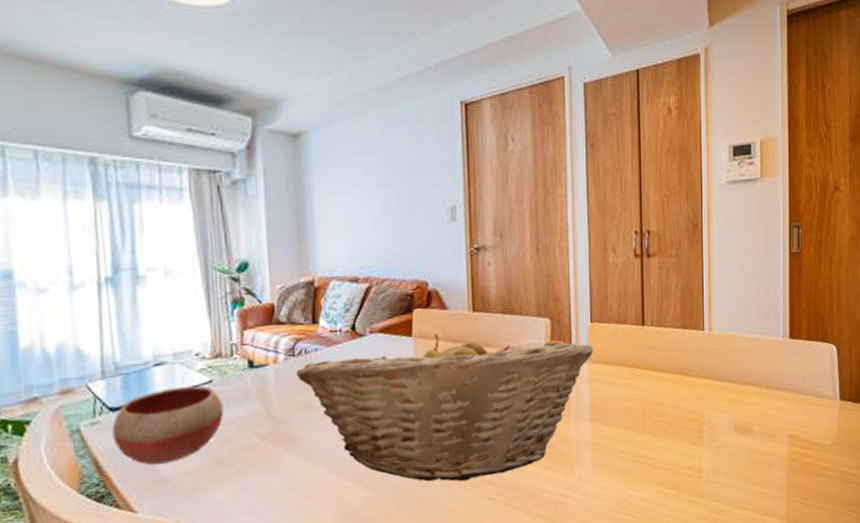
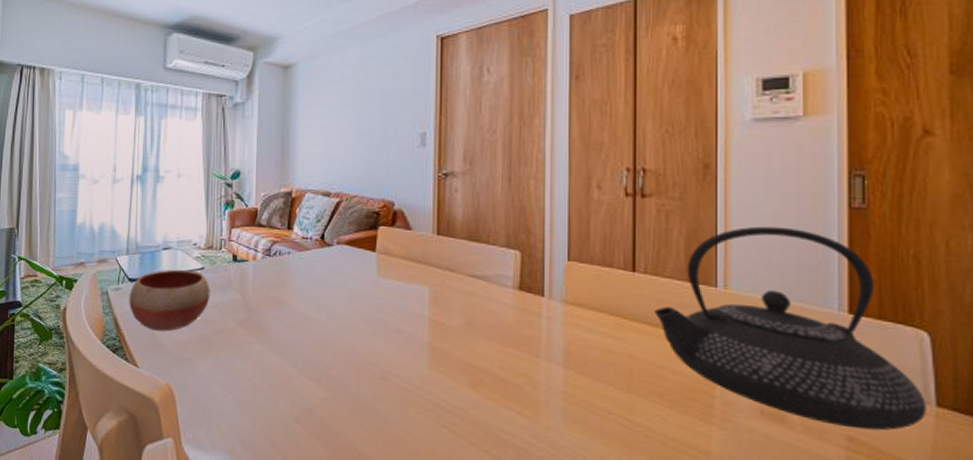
fruit basket: present [296,334,594,482] -> none [270,252,571,403]
teapot: none [660,273,834,428] -> present [655,226,927,431]

